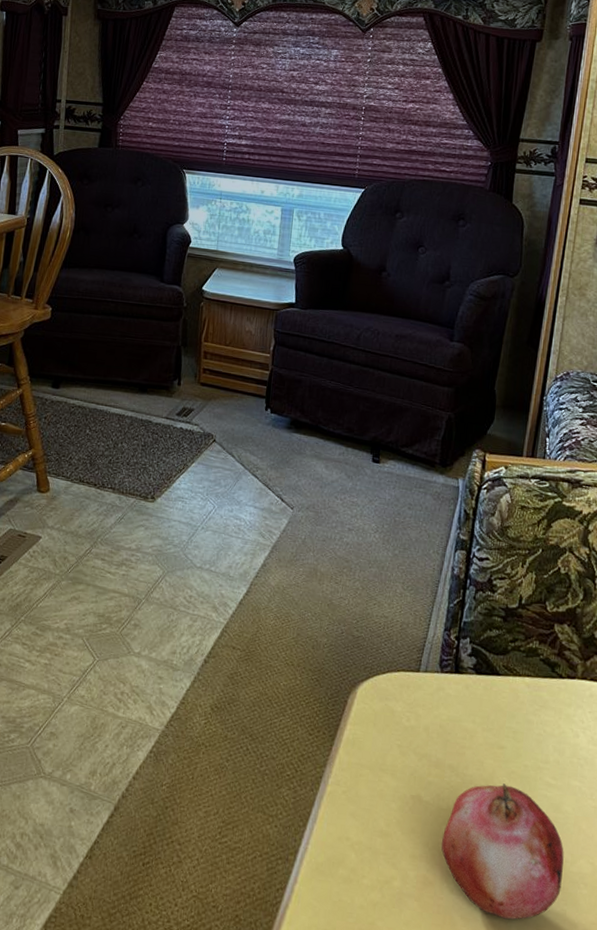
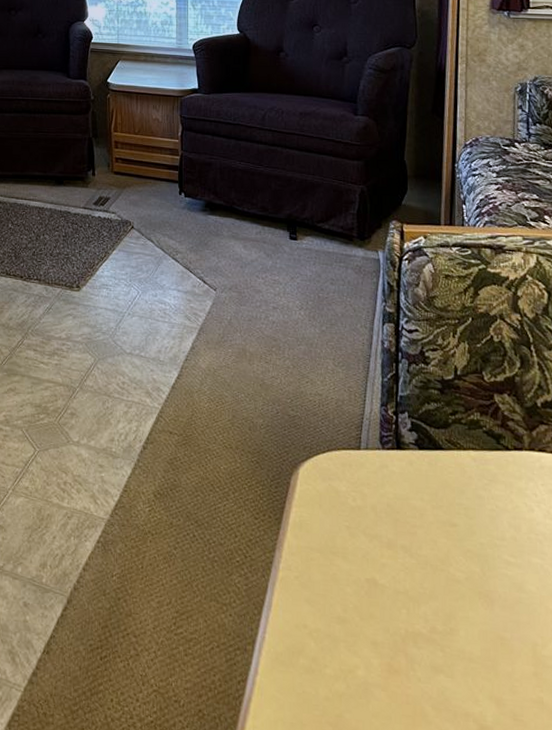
fruit: present [441,783,564,920] -> none [402,563,535,709]

